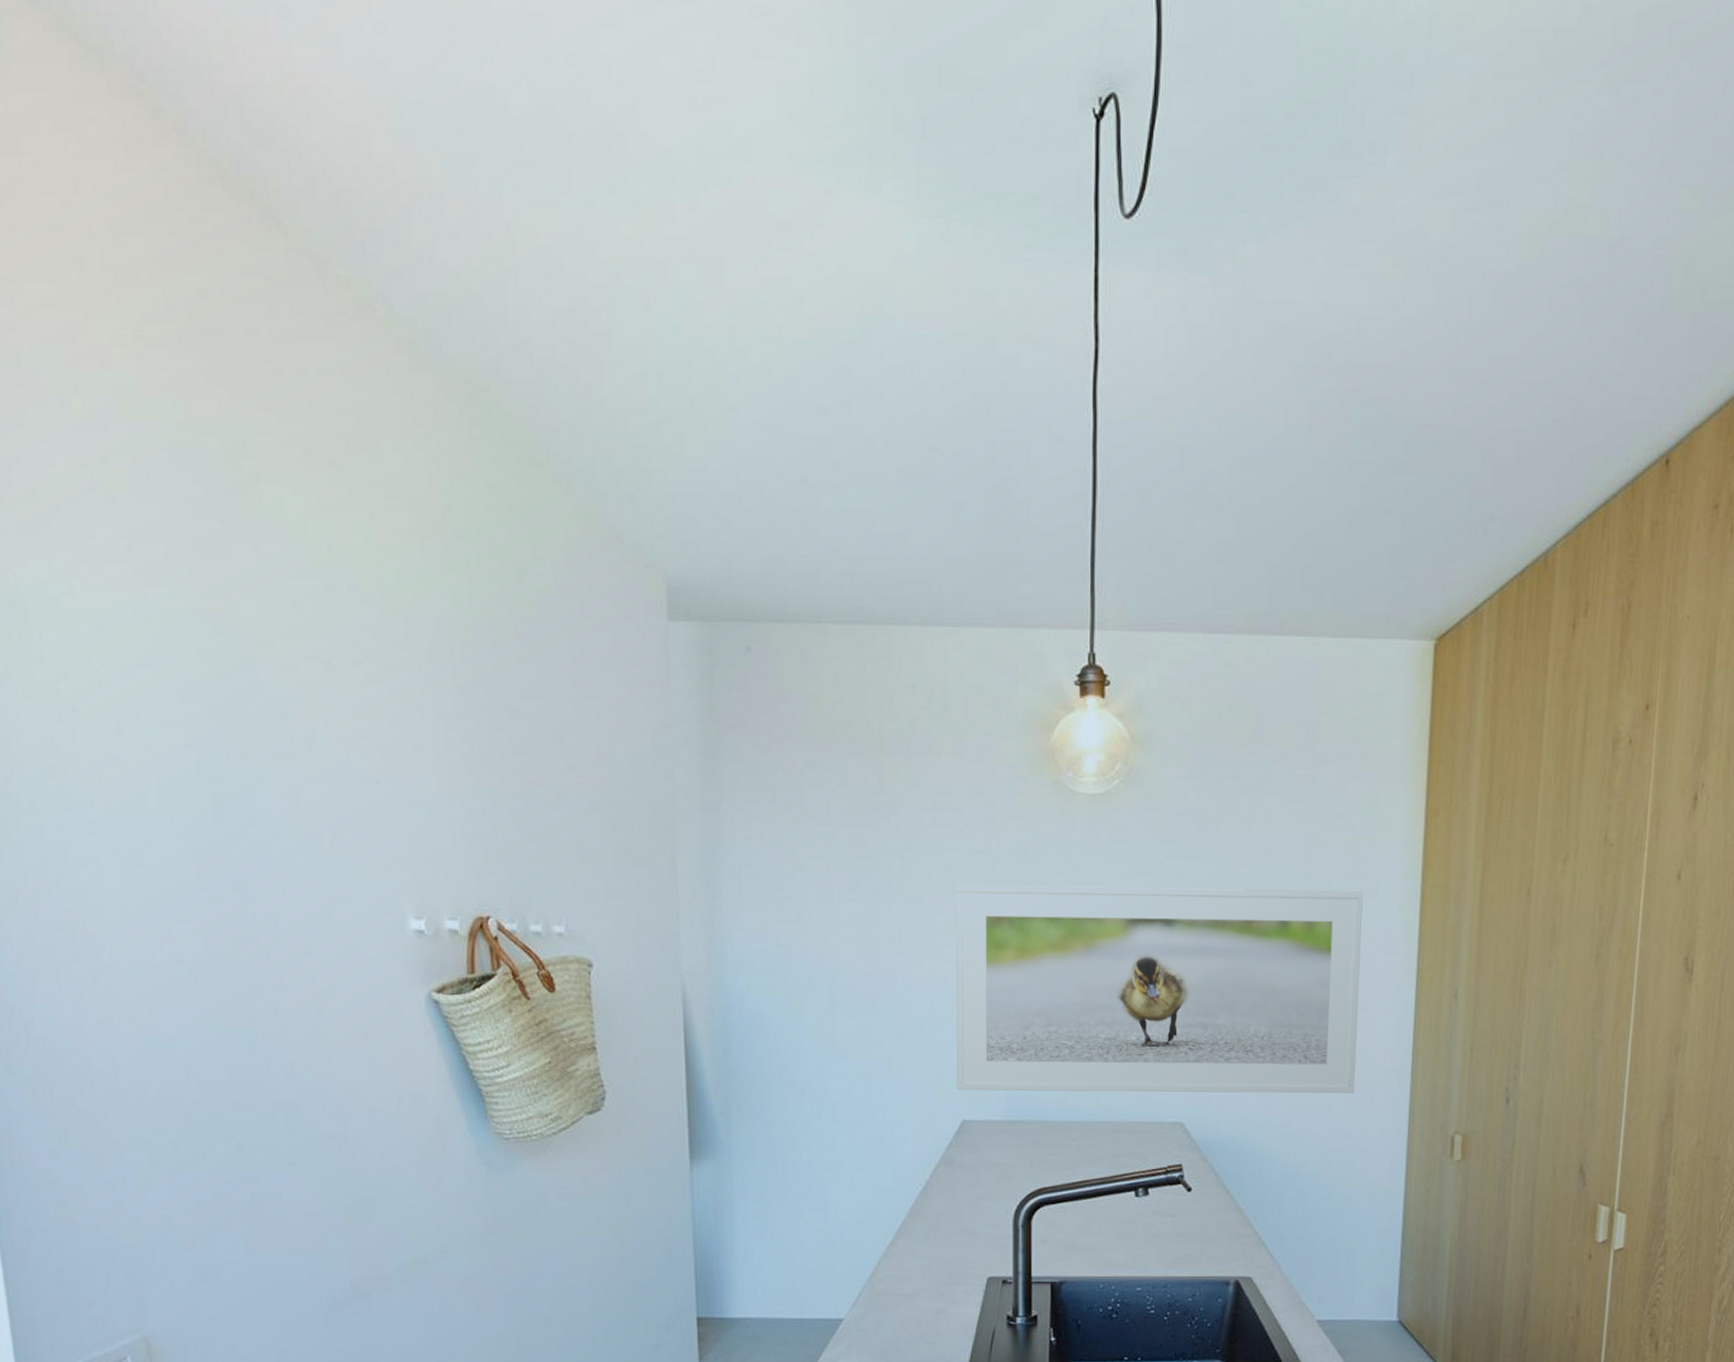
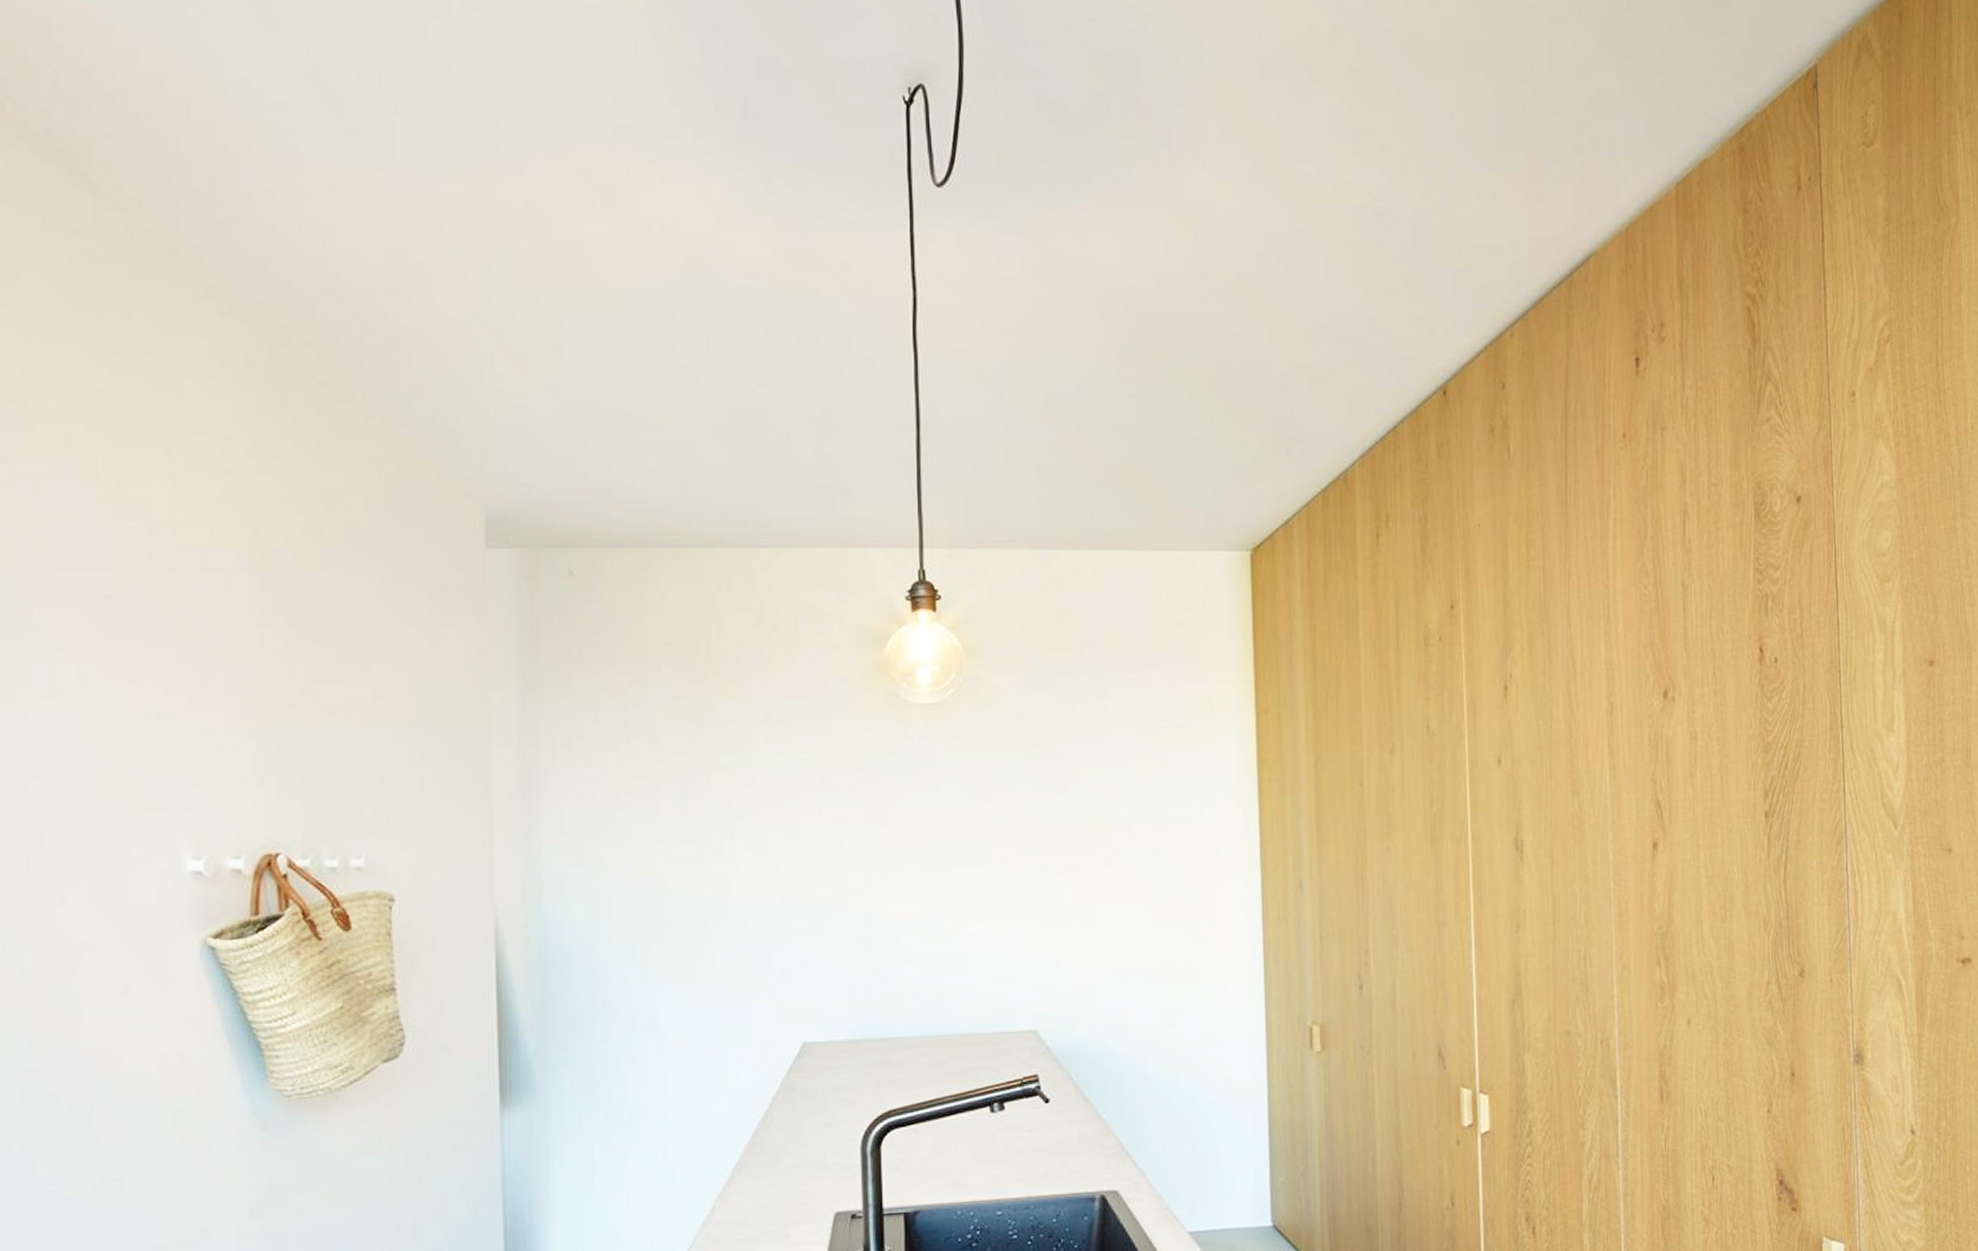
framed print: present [955,884,1363,1094] -> none [789,788,1209,1011]

